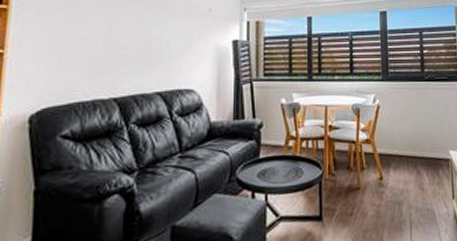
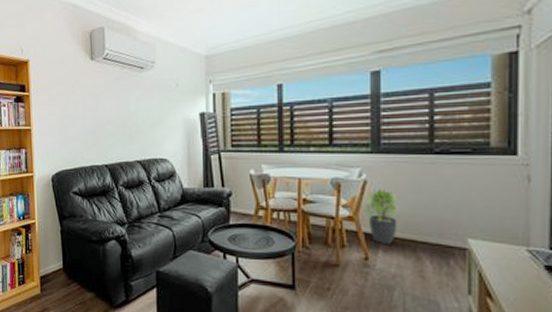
potted plant: none [378,111,404,162] -> present [364,188,399,244]

